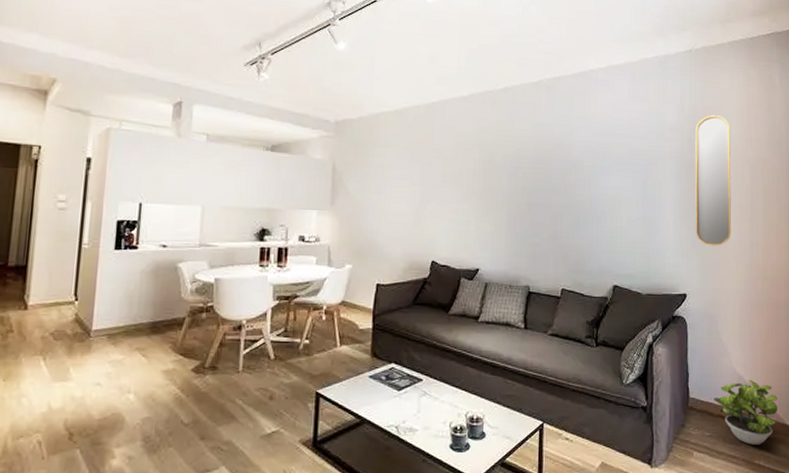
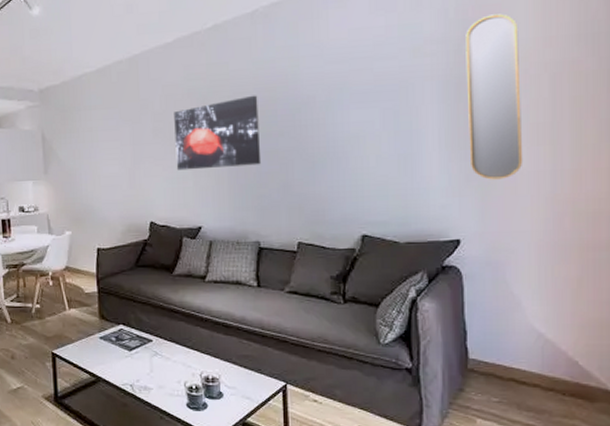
wall art: none [461,153,537,216] -> present [174,95,262,171]
potted plant: present [714,380,778,445] -> none [503,338,597,414]

